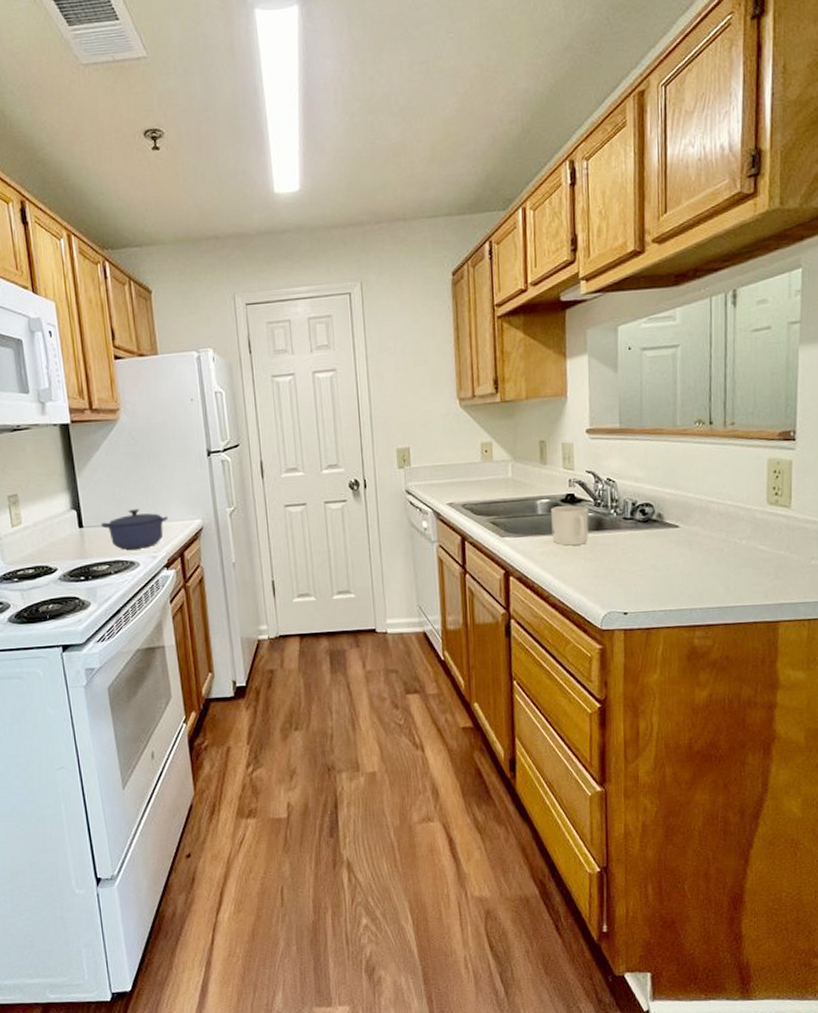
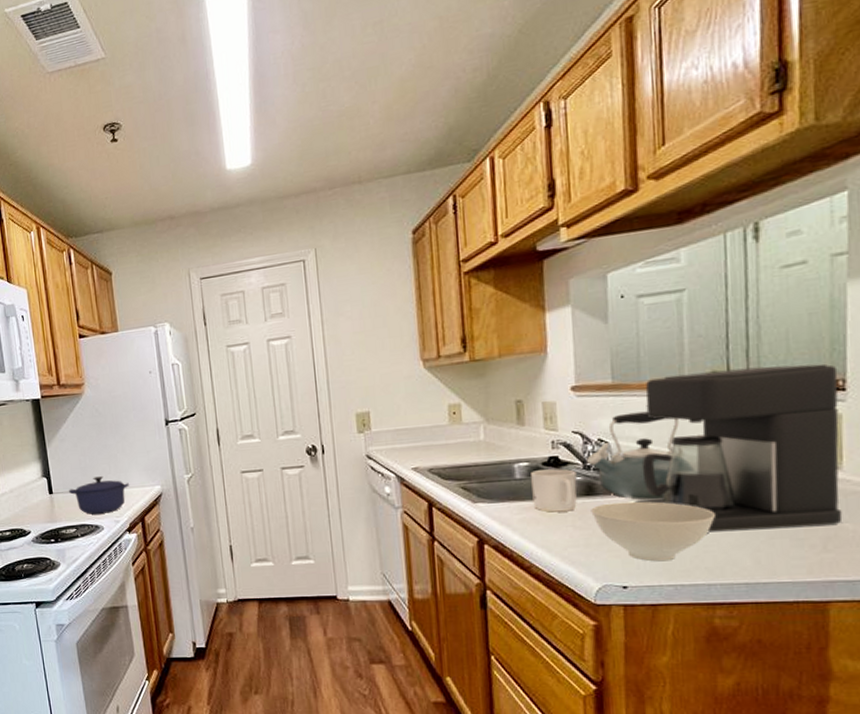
kettle: none [598,454,671,534] -> present [587,411,679,500]
bowl: none [600,535,698,590] -> present [591,501,717,562]
coffee maker: none [634,416,790,562] -> present [634,363,842,531]

